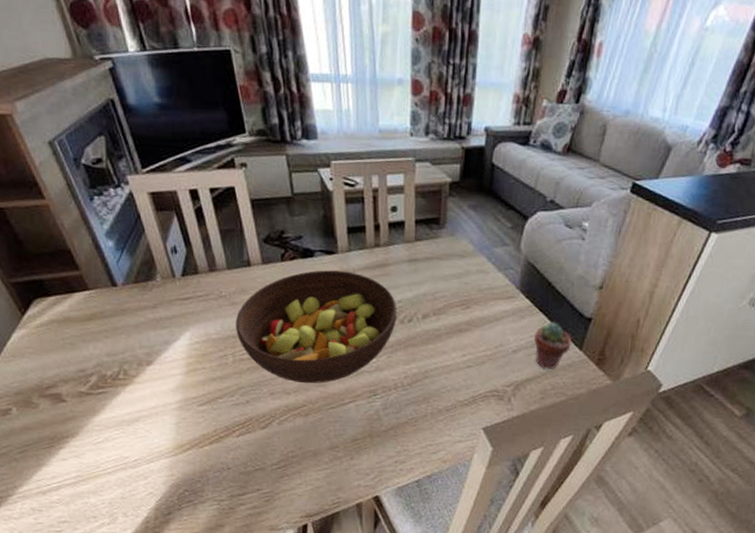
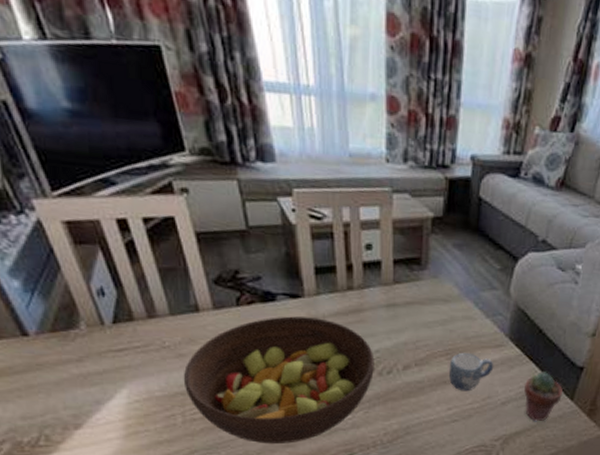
mug: none [463,303,506,340] -> present [448,352,494,392]

